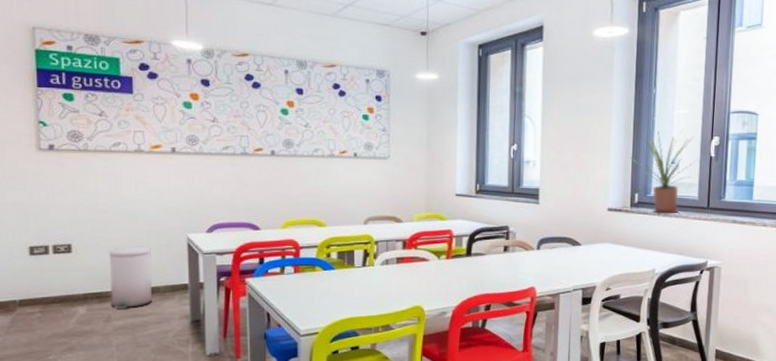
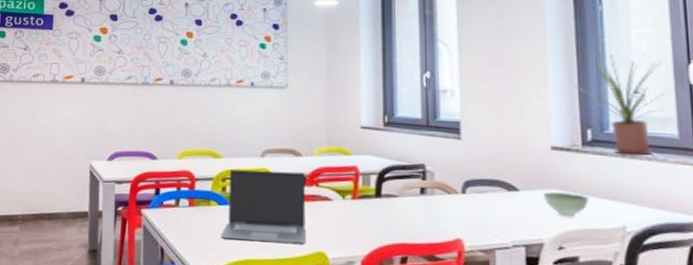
pedal bin: present [109,246,153,309] -> none [20,171,58,234]
laptop: none [327,236,406,301] -> present [221,170,306,244]
bowl: none [598,245,632,265] -> present [543,192,589,218]

